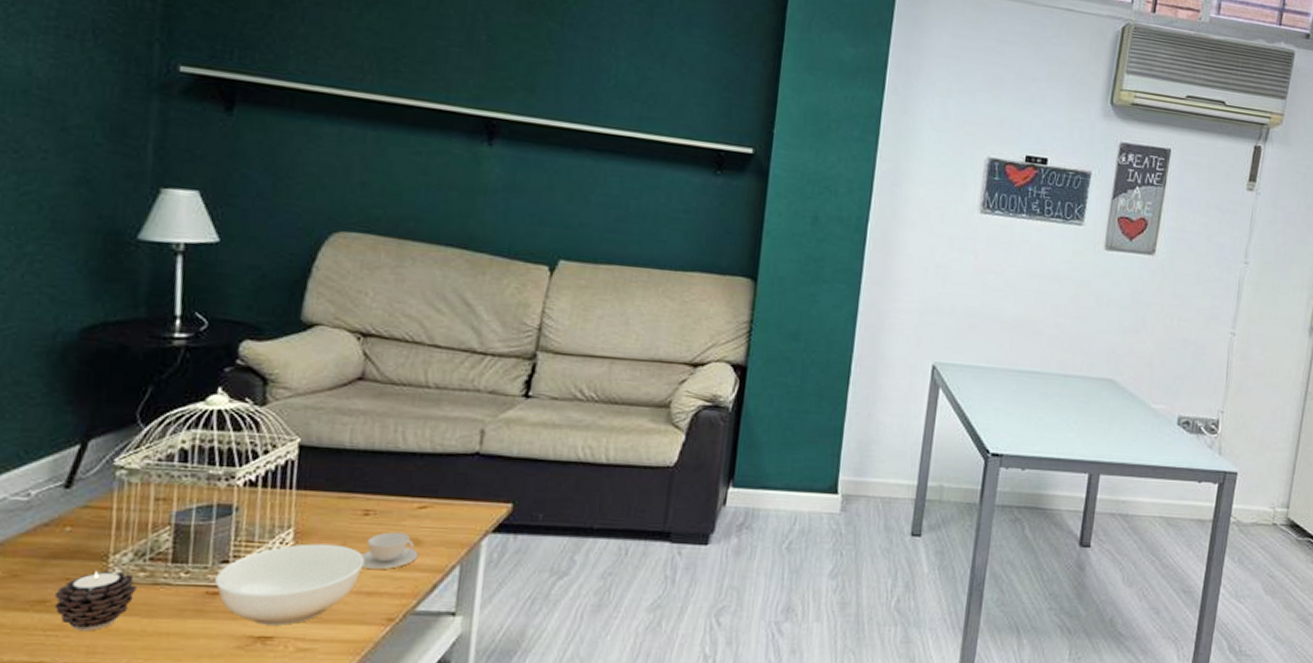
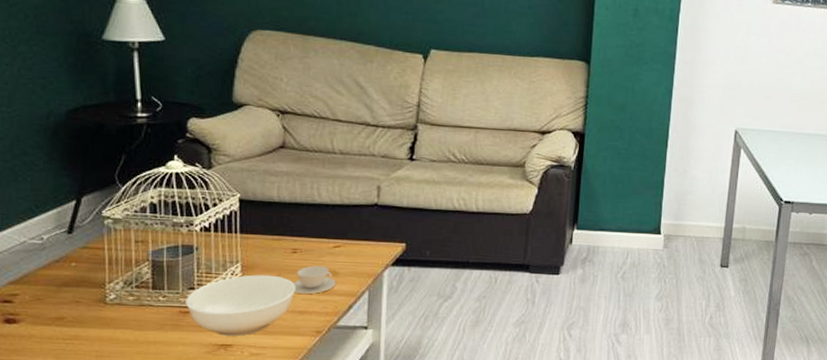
candle: present [54,570,137,632] -> none [68,295,128,341]

